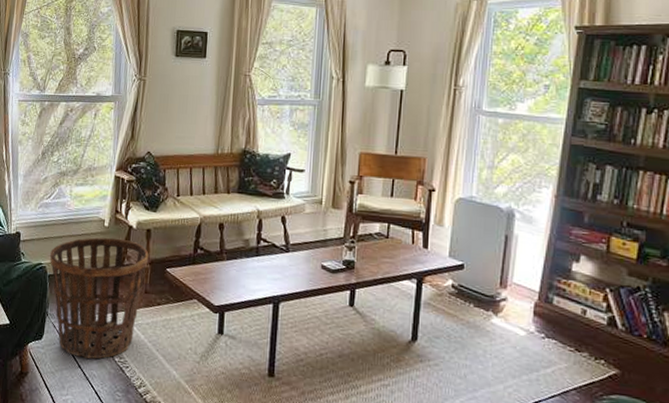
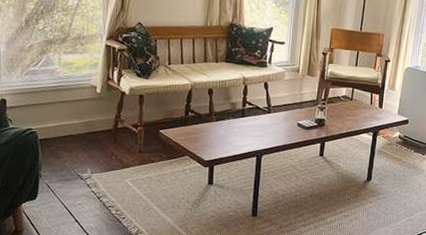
basket: present [49,237,149,359] -> none [39,103,142,214]

